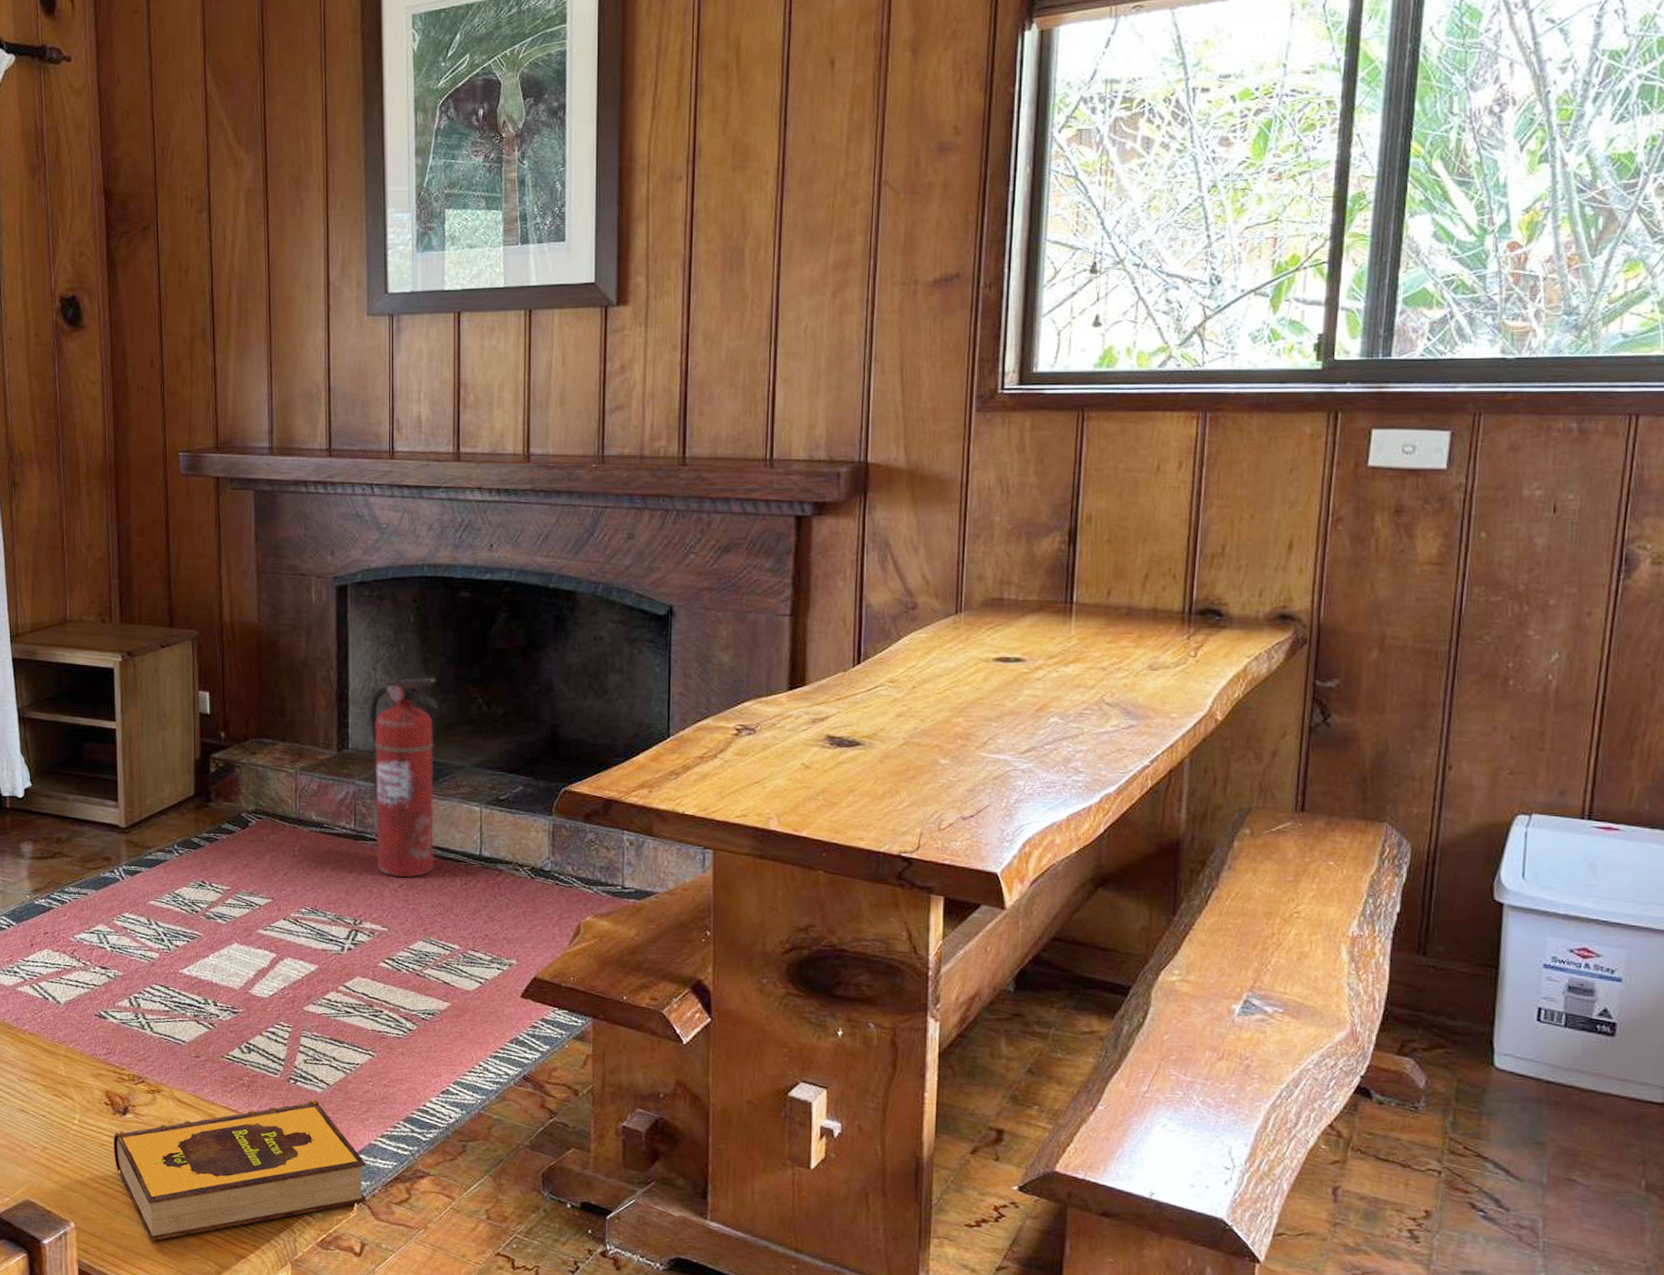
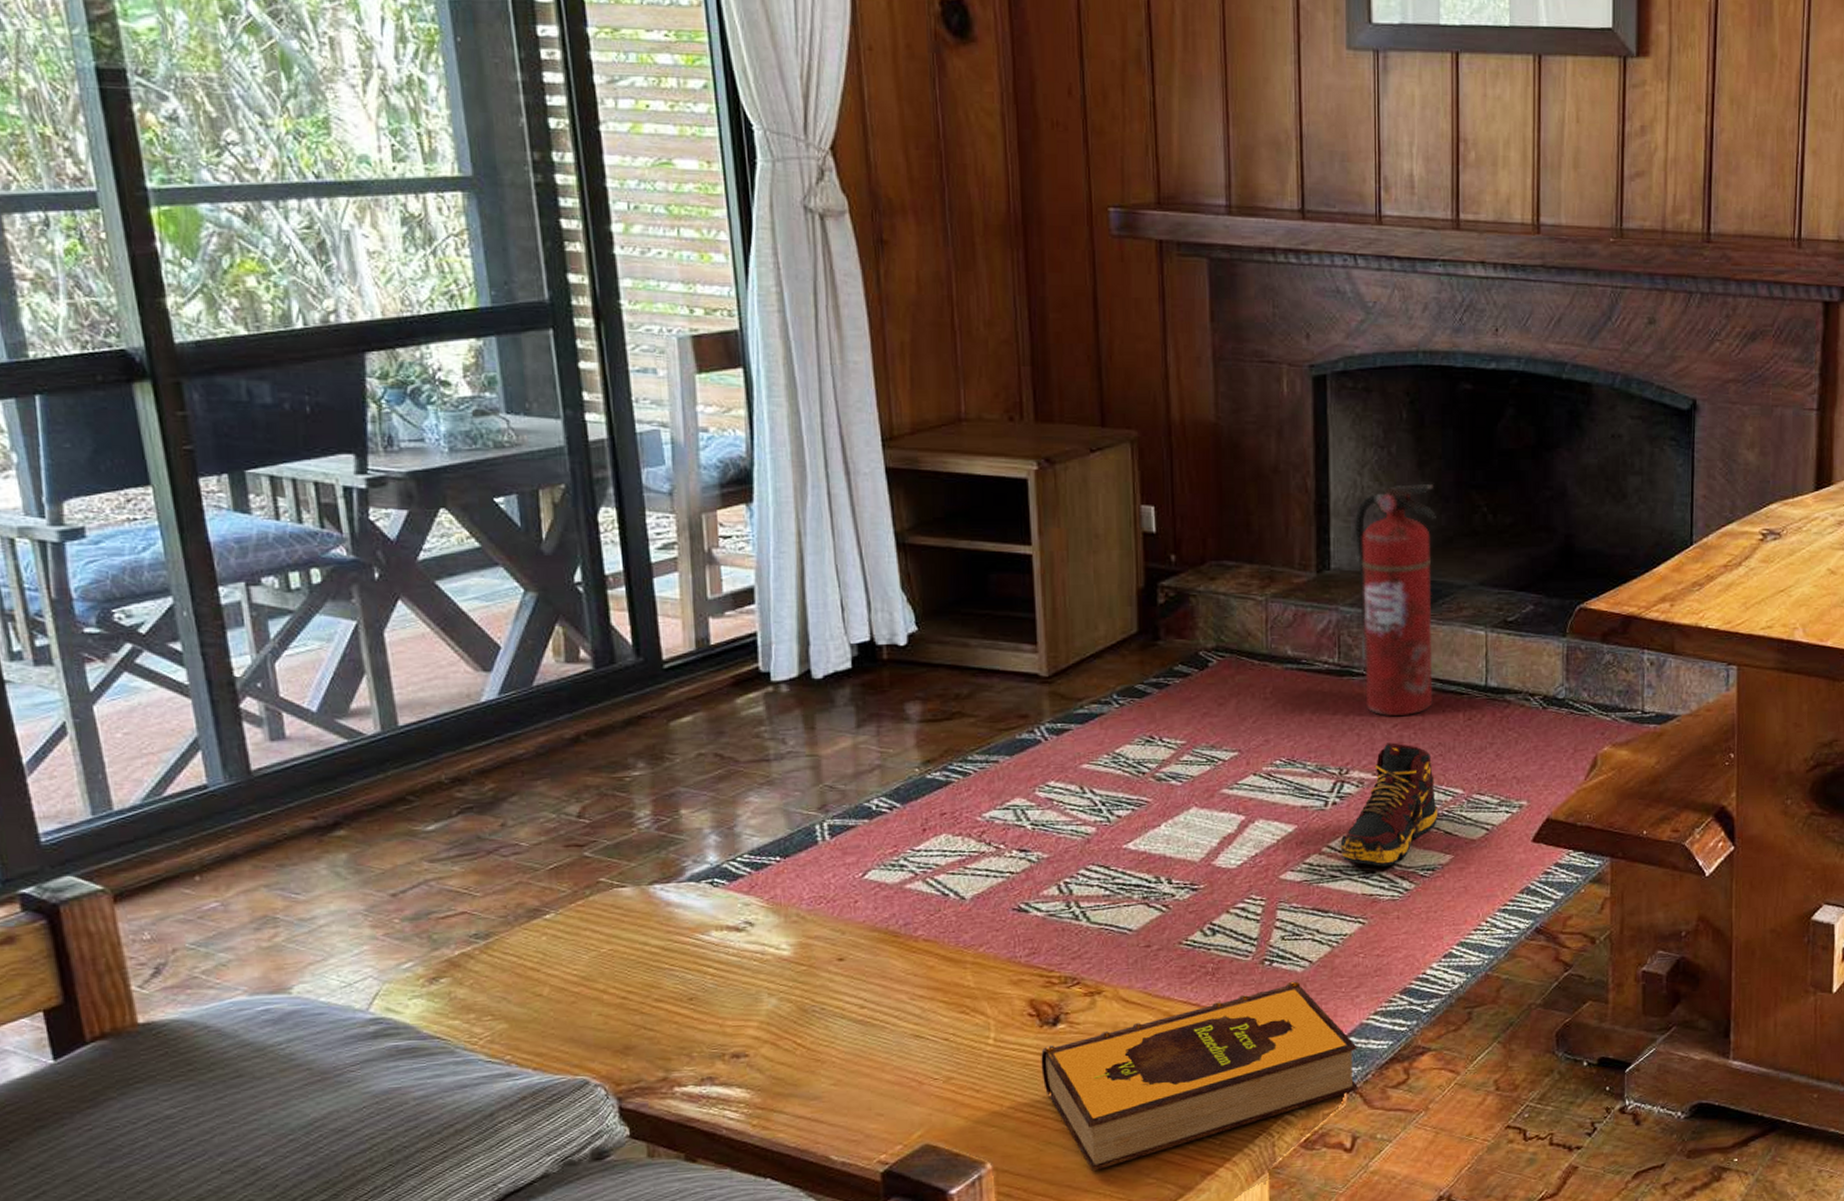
shoe: none [354,900,437,1008] -> present [1340,742,1437,867]

